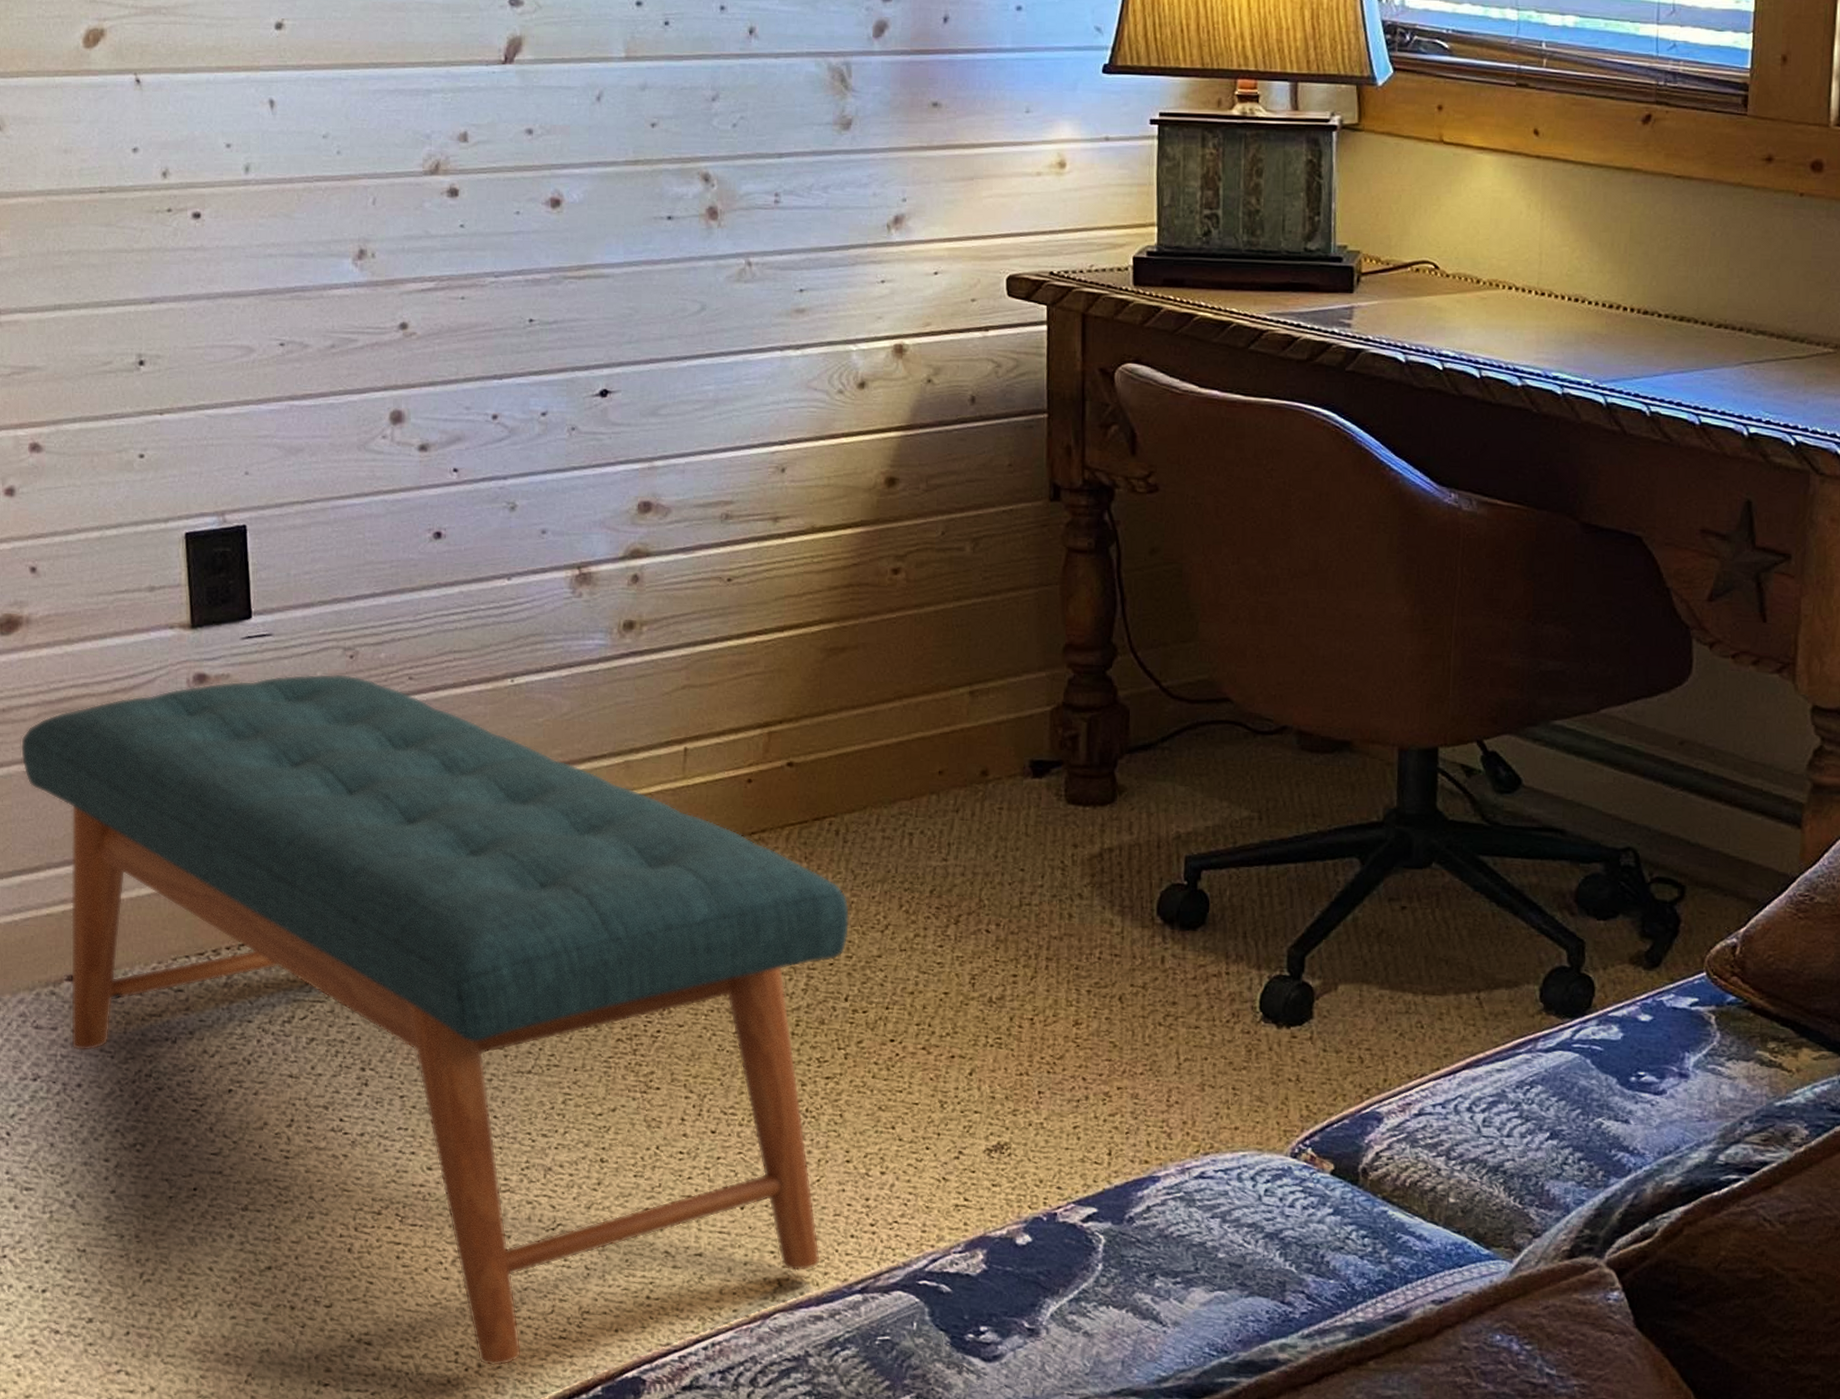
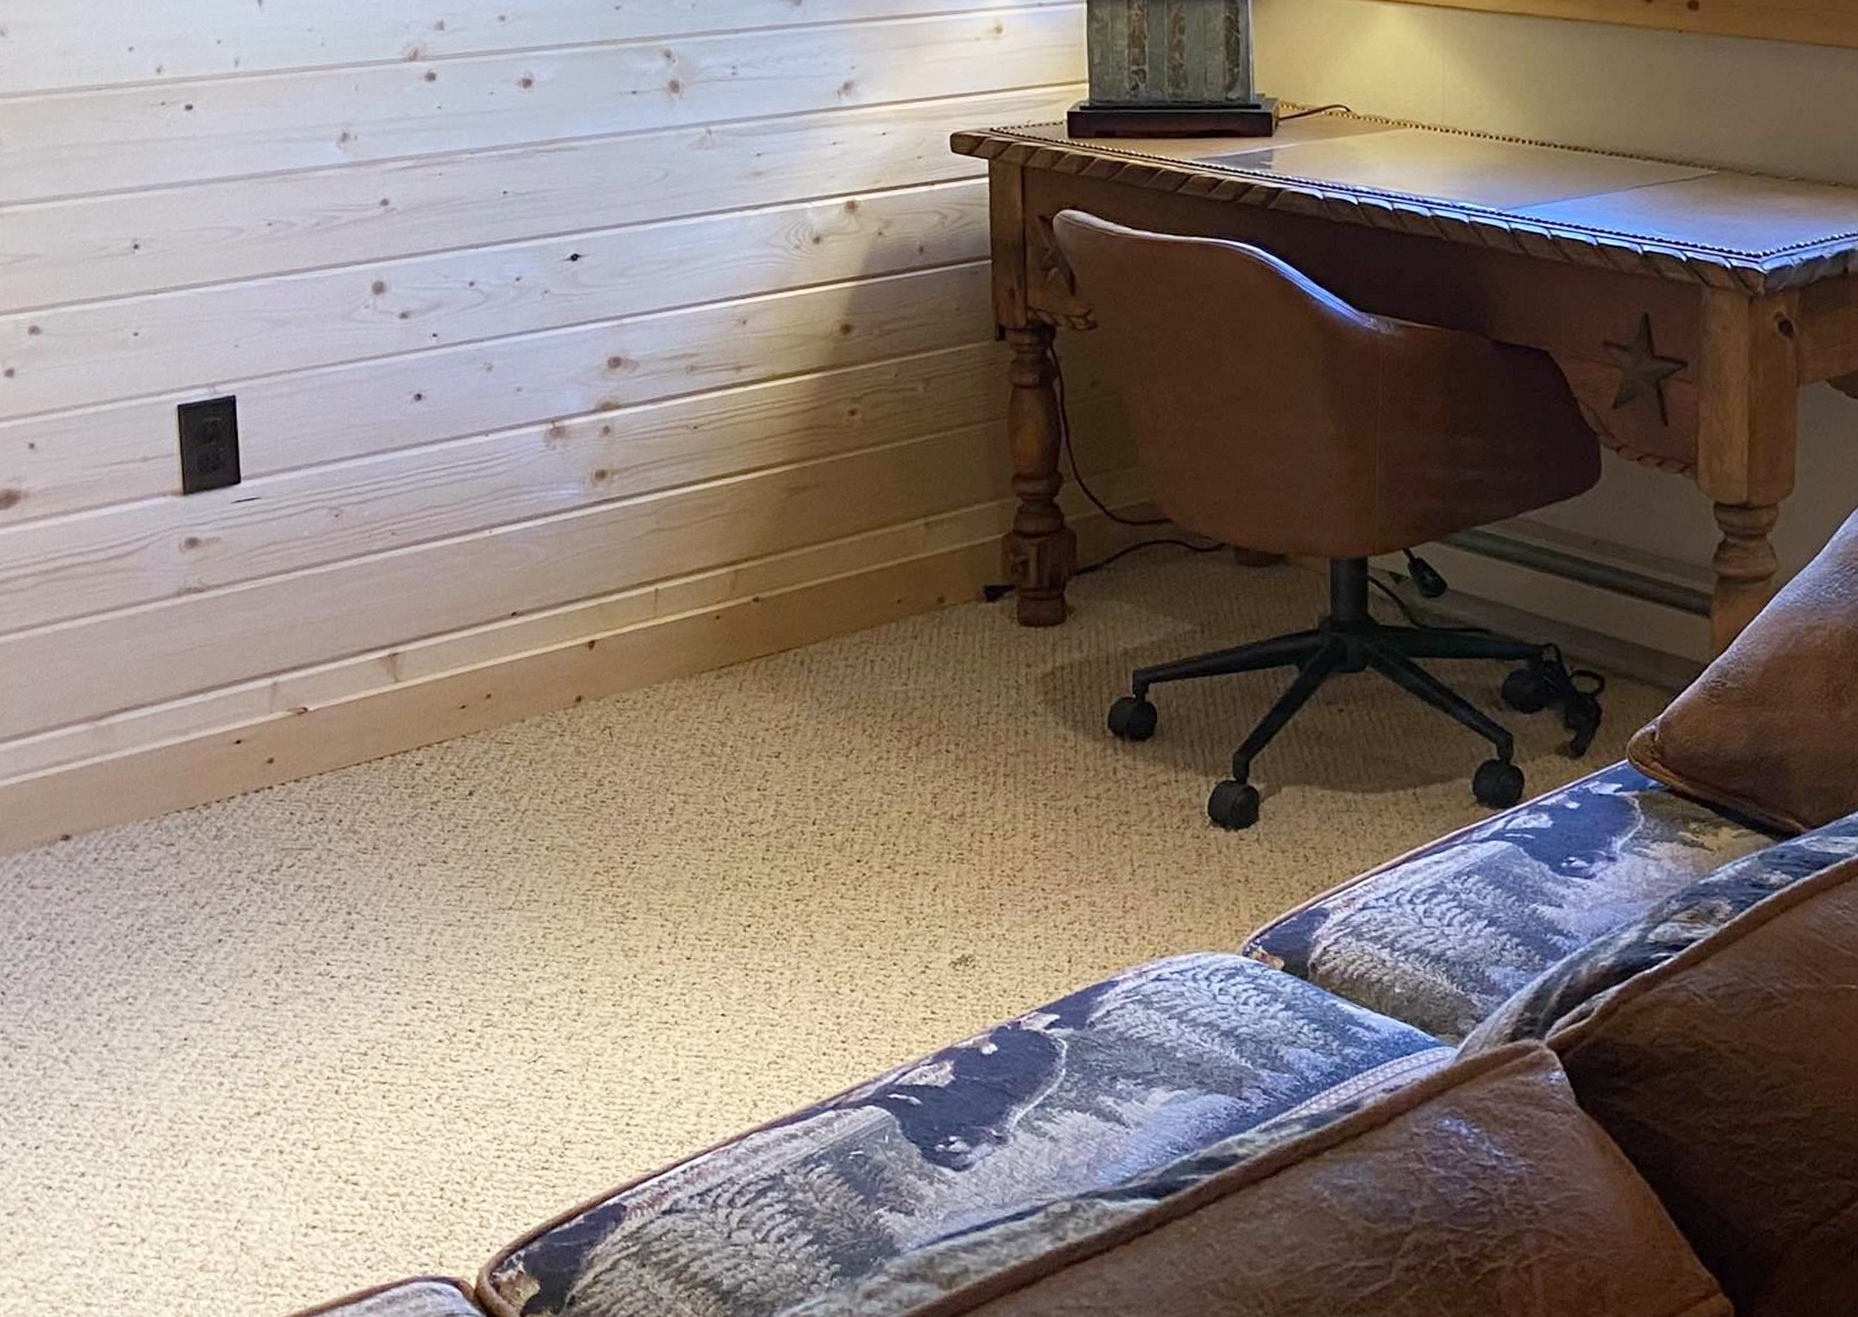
bench: present [20,673,850,1367] -> none [18,533,816,1200]

